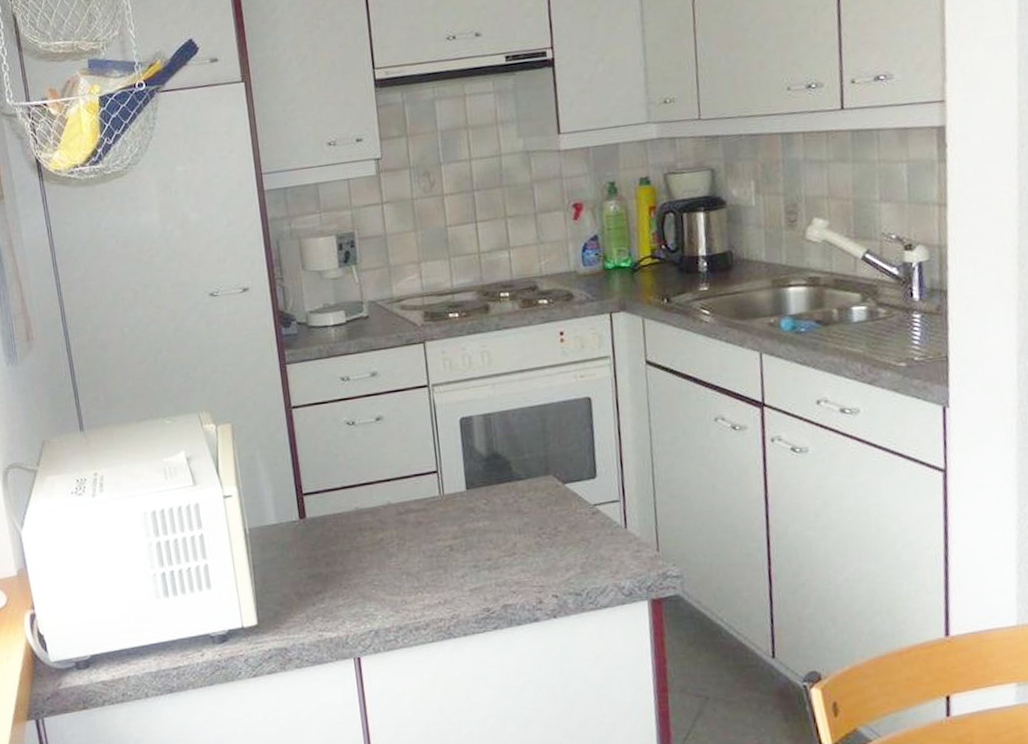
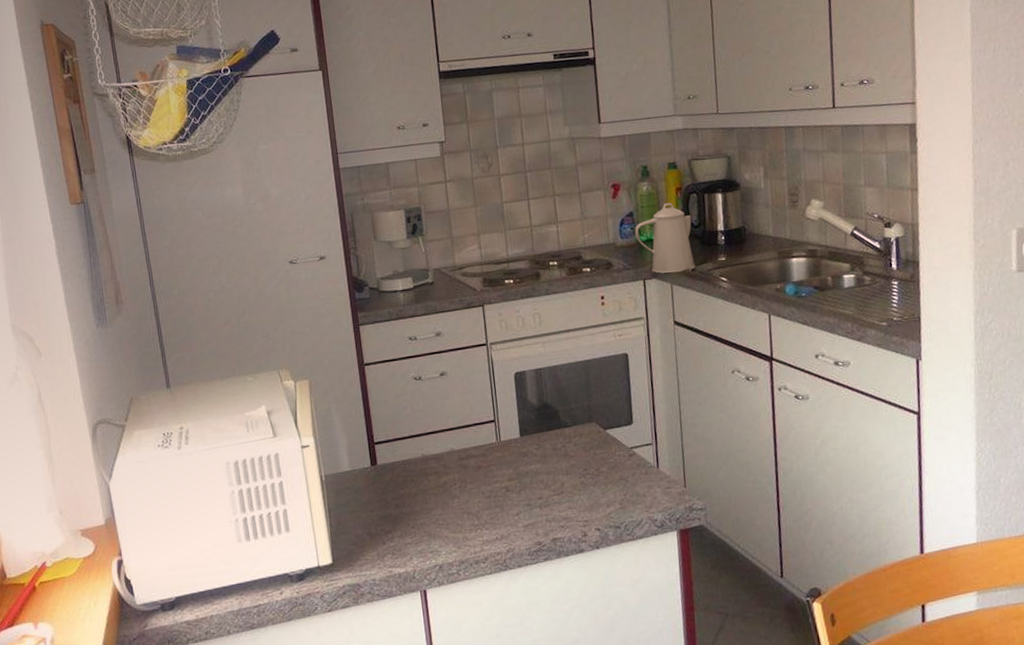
teapot: none [600,223,672,306] -> present [635,202,696,274]

